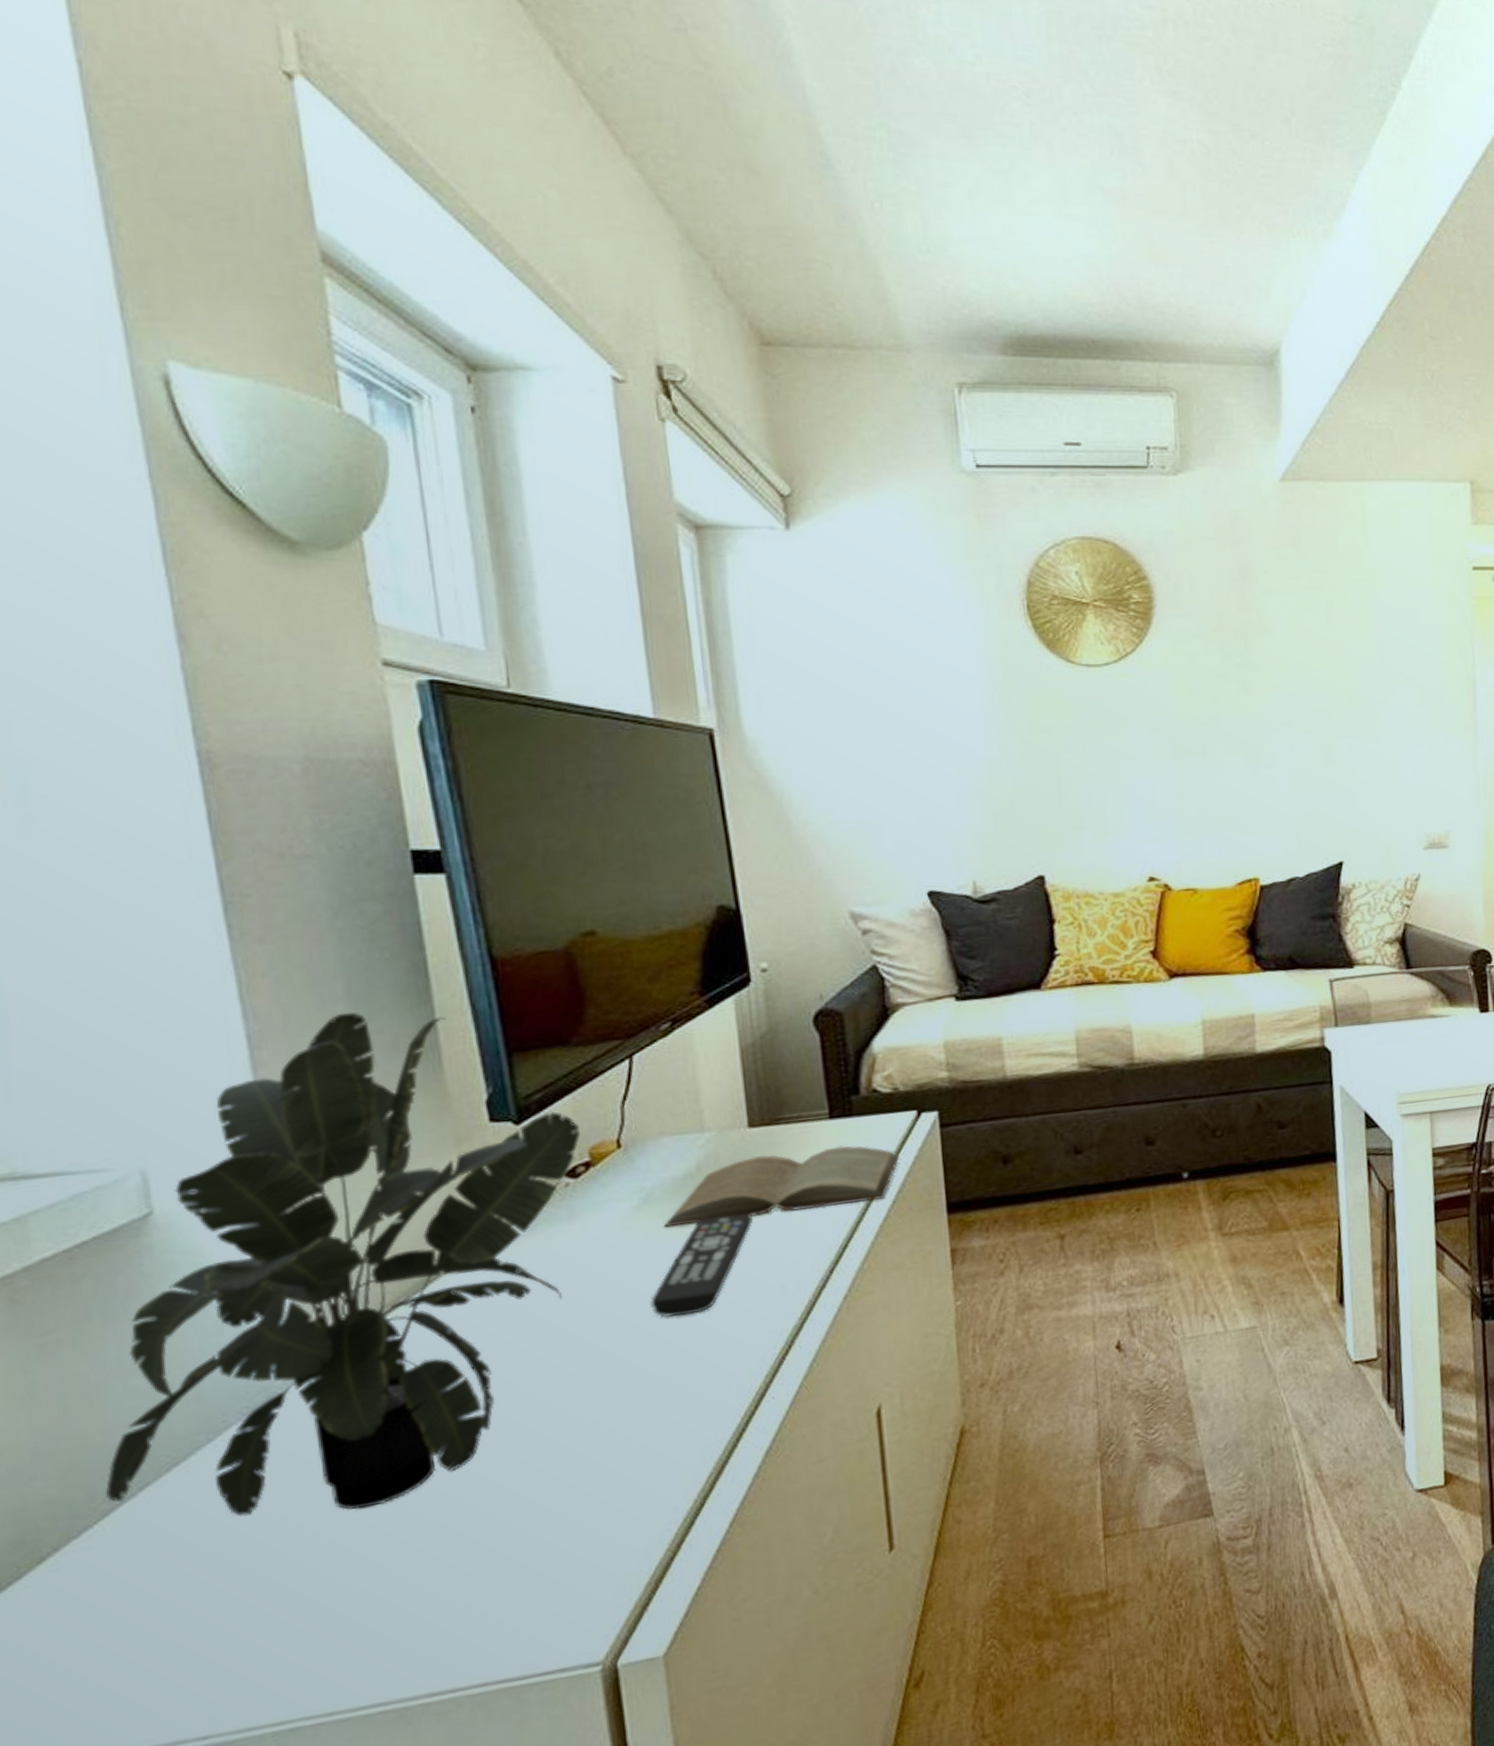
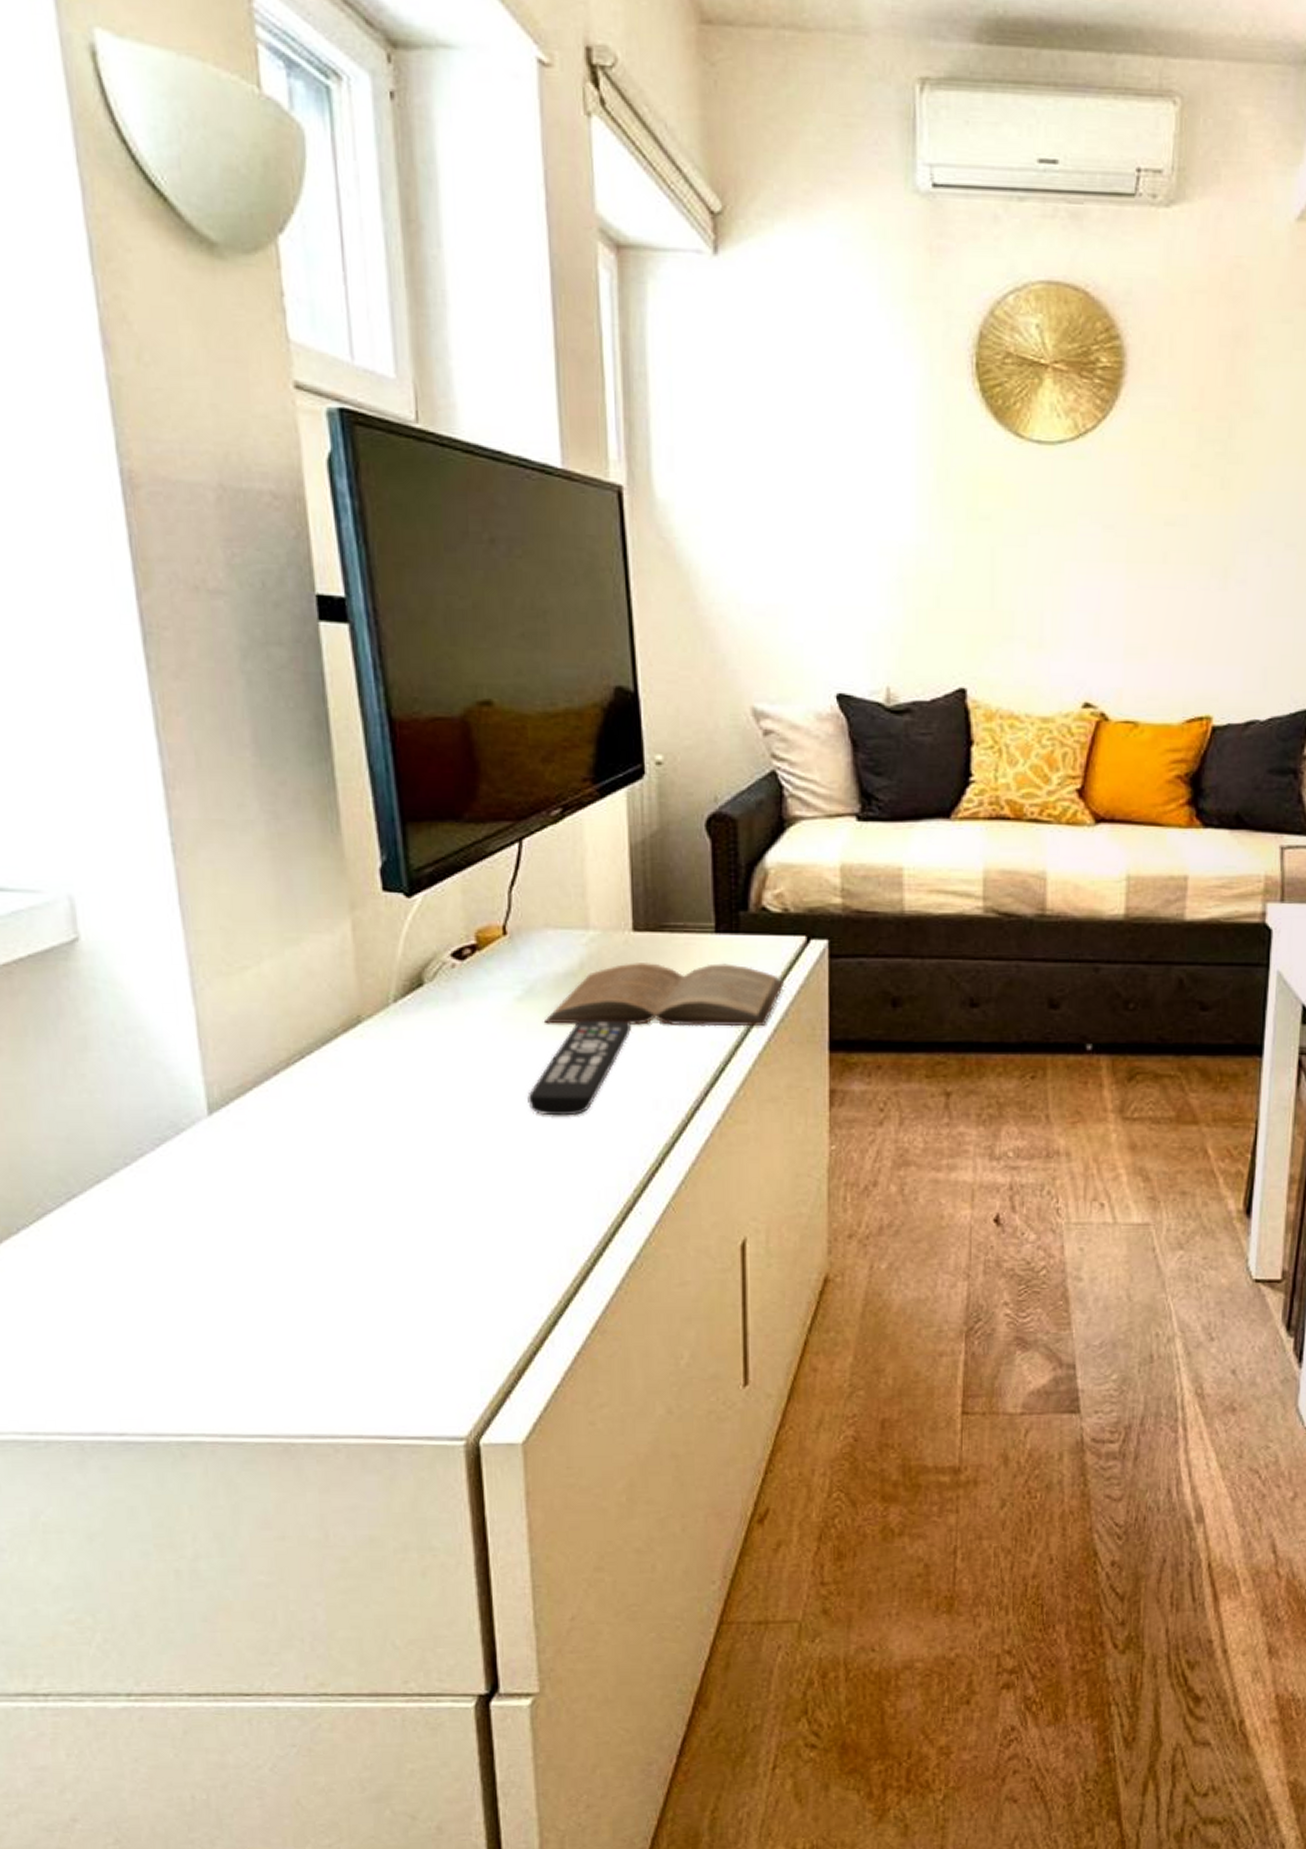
potted plant: present [106,1011,580,1517] -> none [39,760,468,1253]

